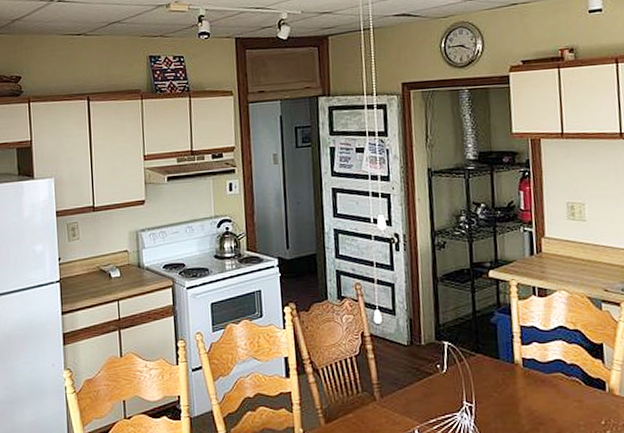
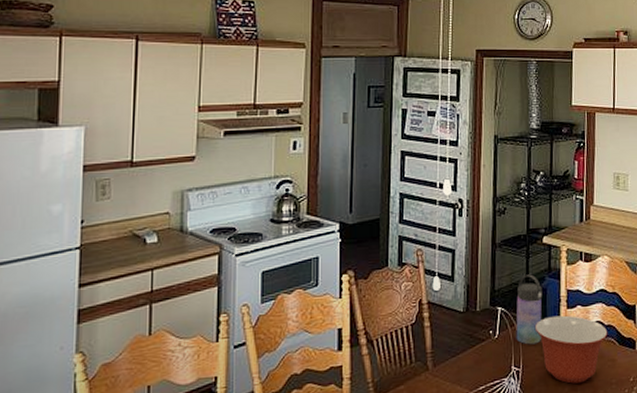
water bottle: none [463,309,494,381] -> present [516,274,543,345]
mixing bowl: none [485,352,572,423] -> present [534,315,608,384]

